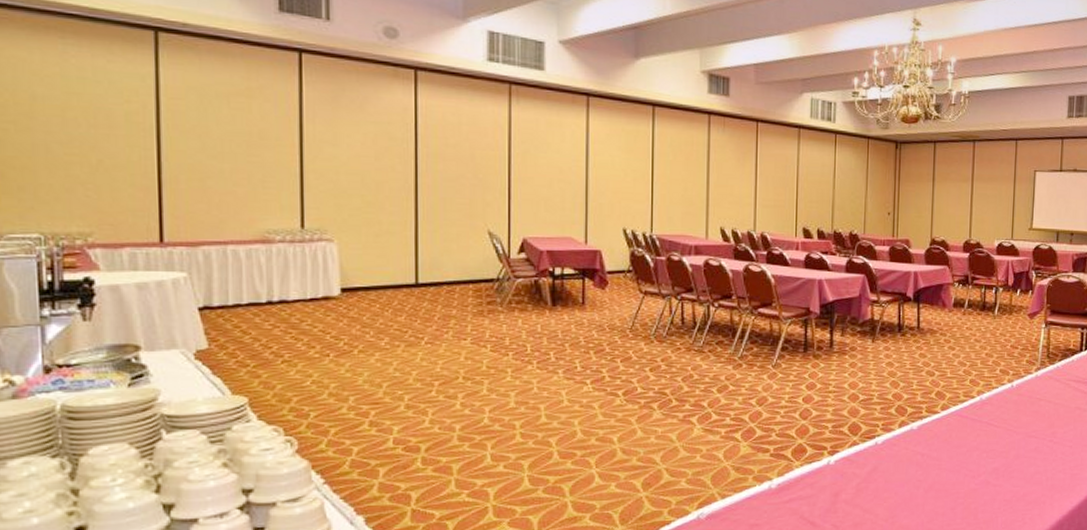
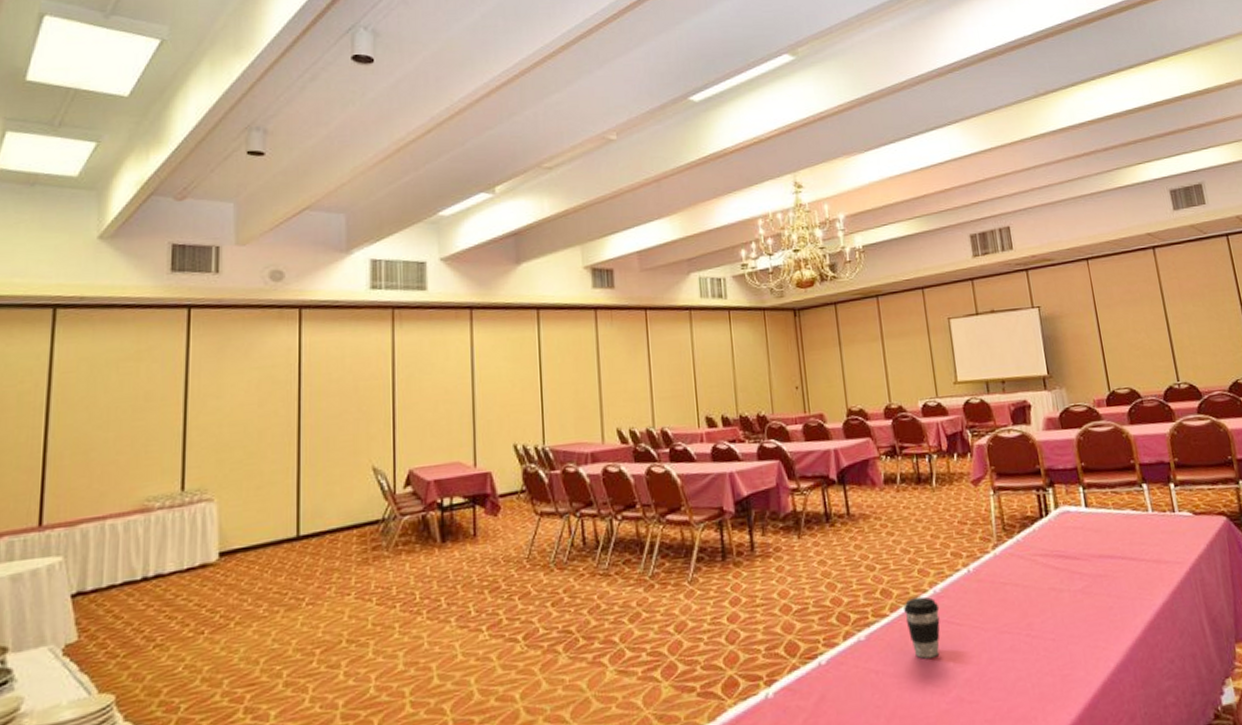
coffee cup: none [953,401,983,449] -> present [904,596,940,659]

